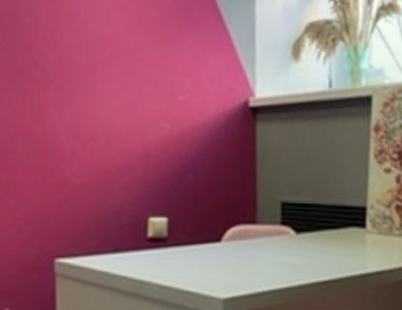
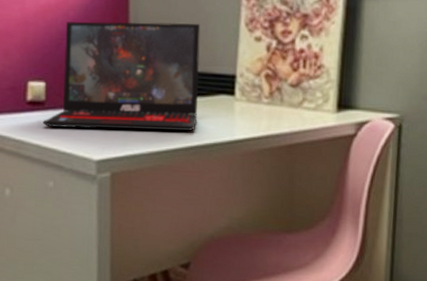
laptop: none [164,153,330,266] -> present [42,21,201,132]

